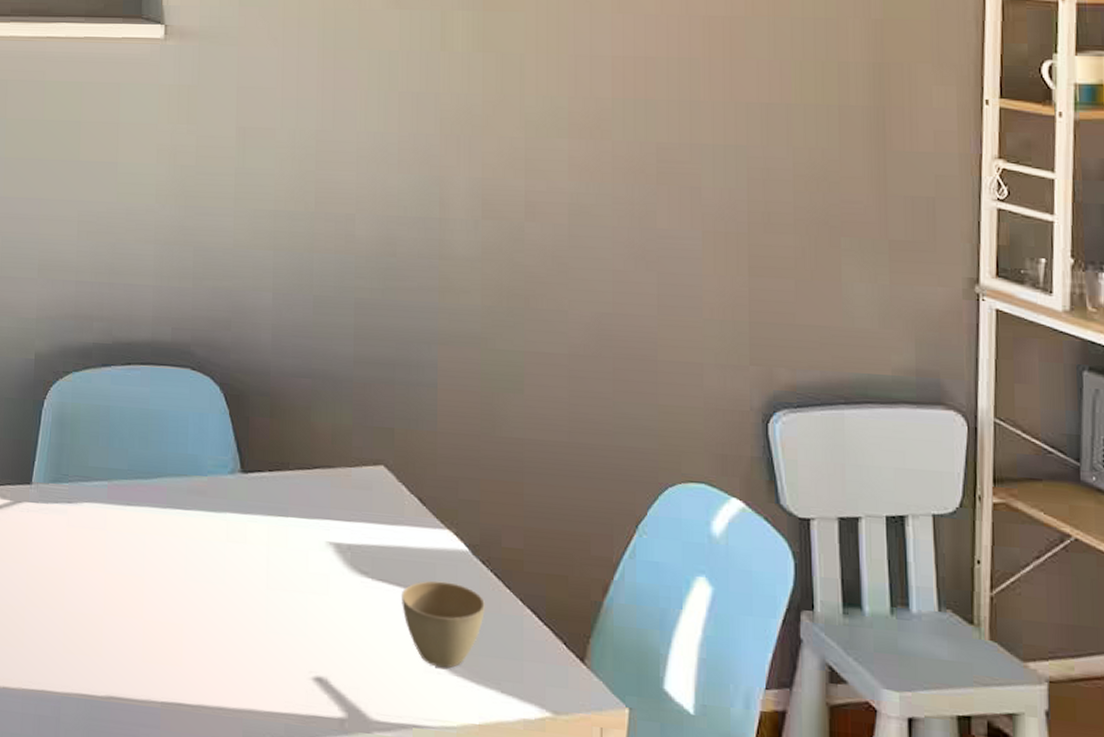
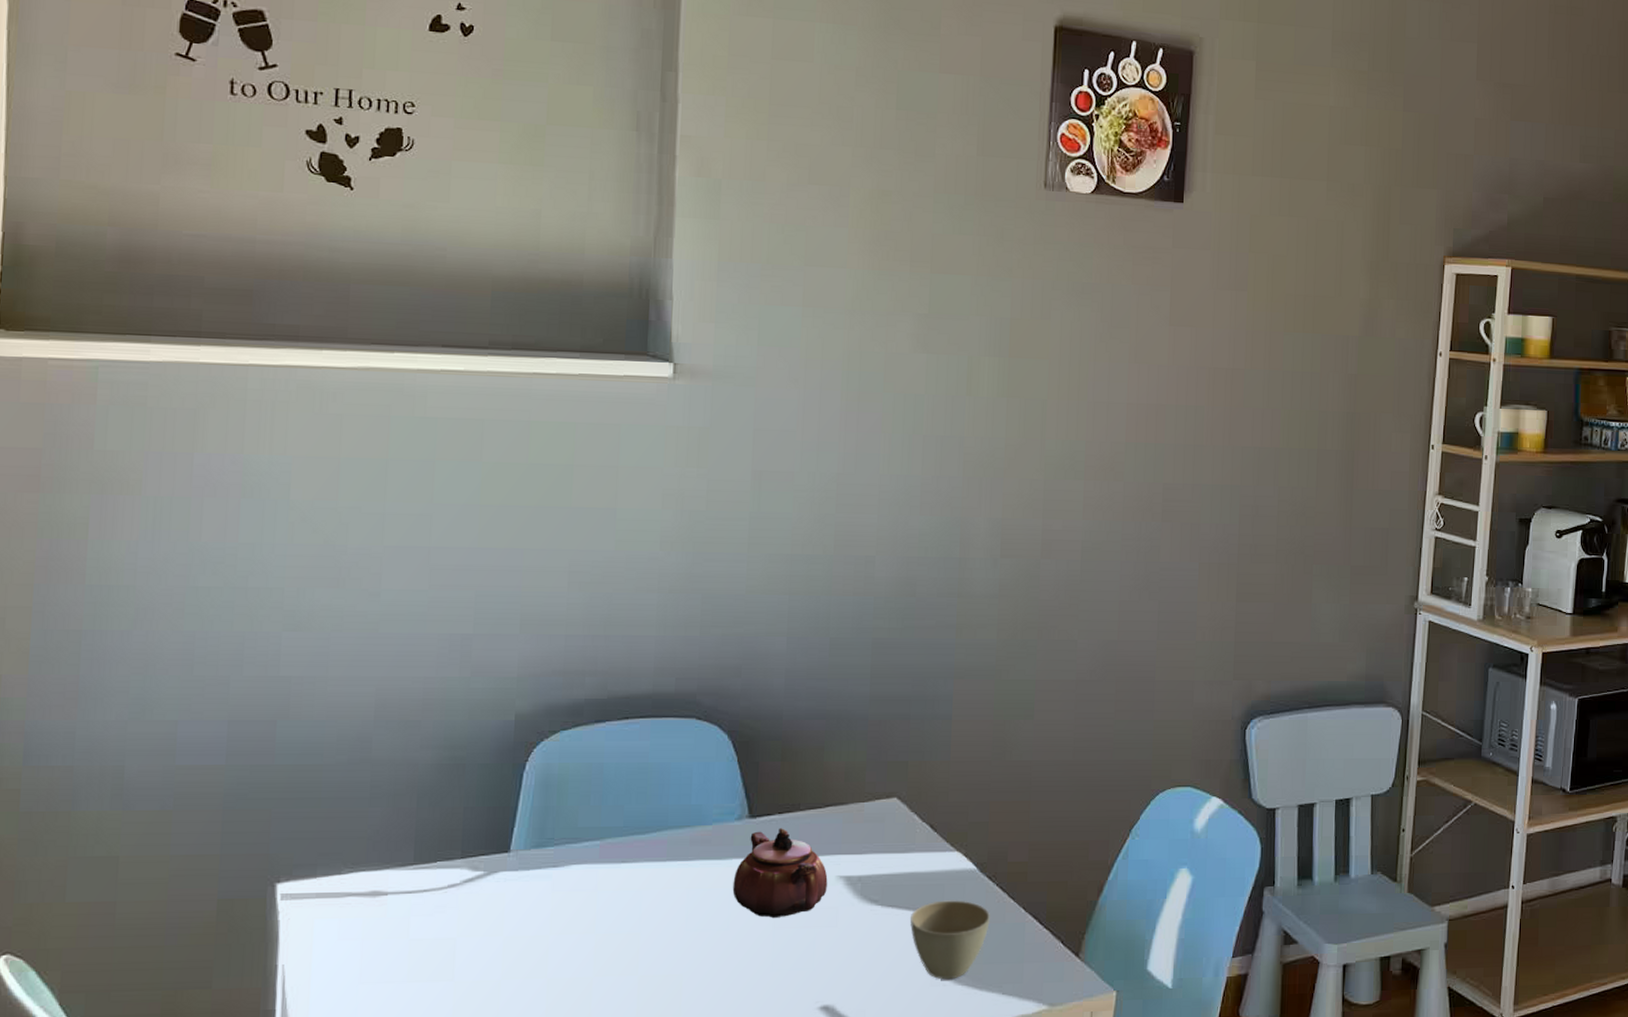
teapot: none [227,486,318,578] -> present [732,828,828,918]

